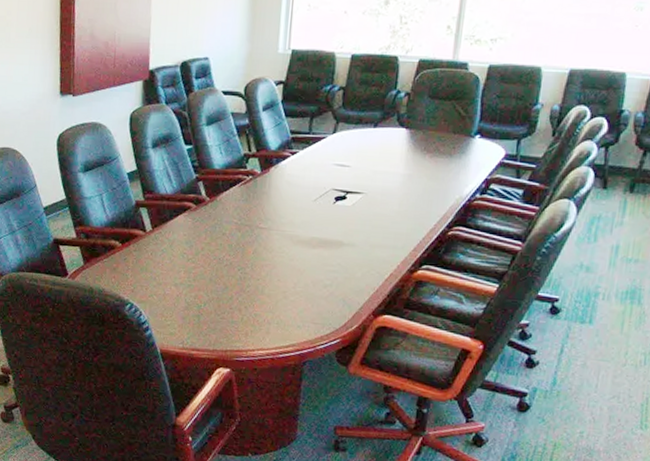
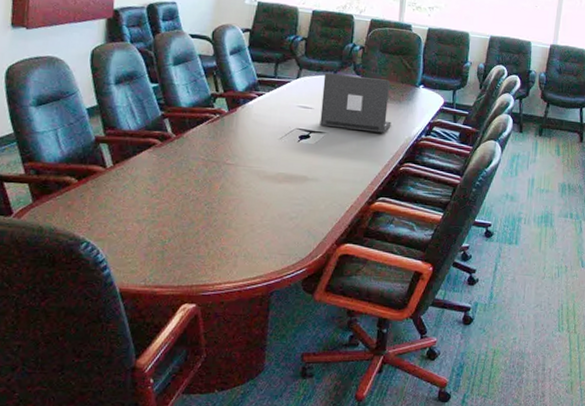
laptop: none [357,125,440,192] -> present [320,72,392,133]

